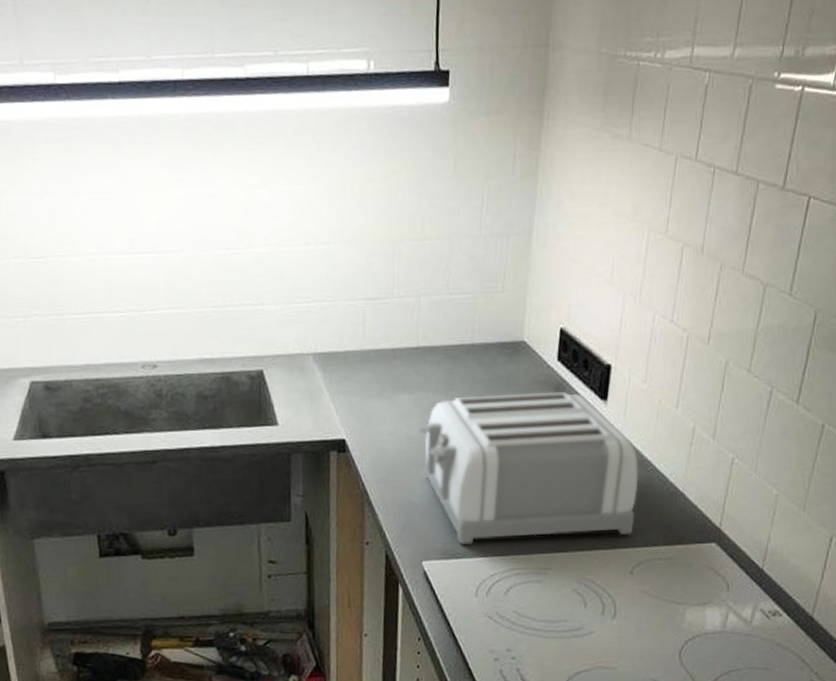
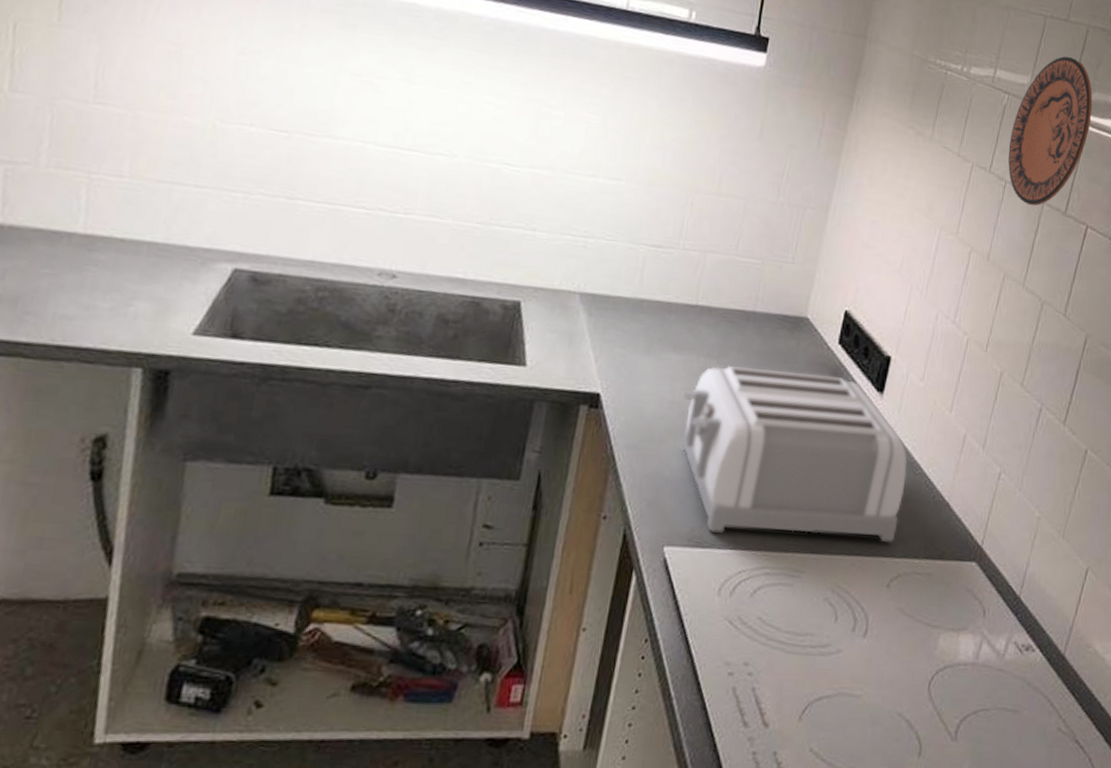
decorative plate: none [714,13,807,188] -> present [1008,56,1093,206]

